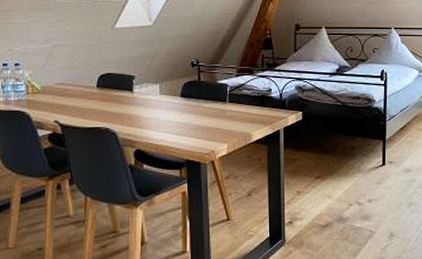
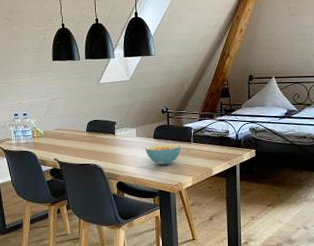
cereal bowl: none [171,103,215,130] -> present [146,143,182,166]

